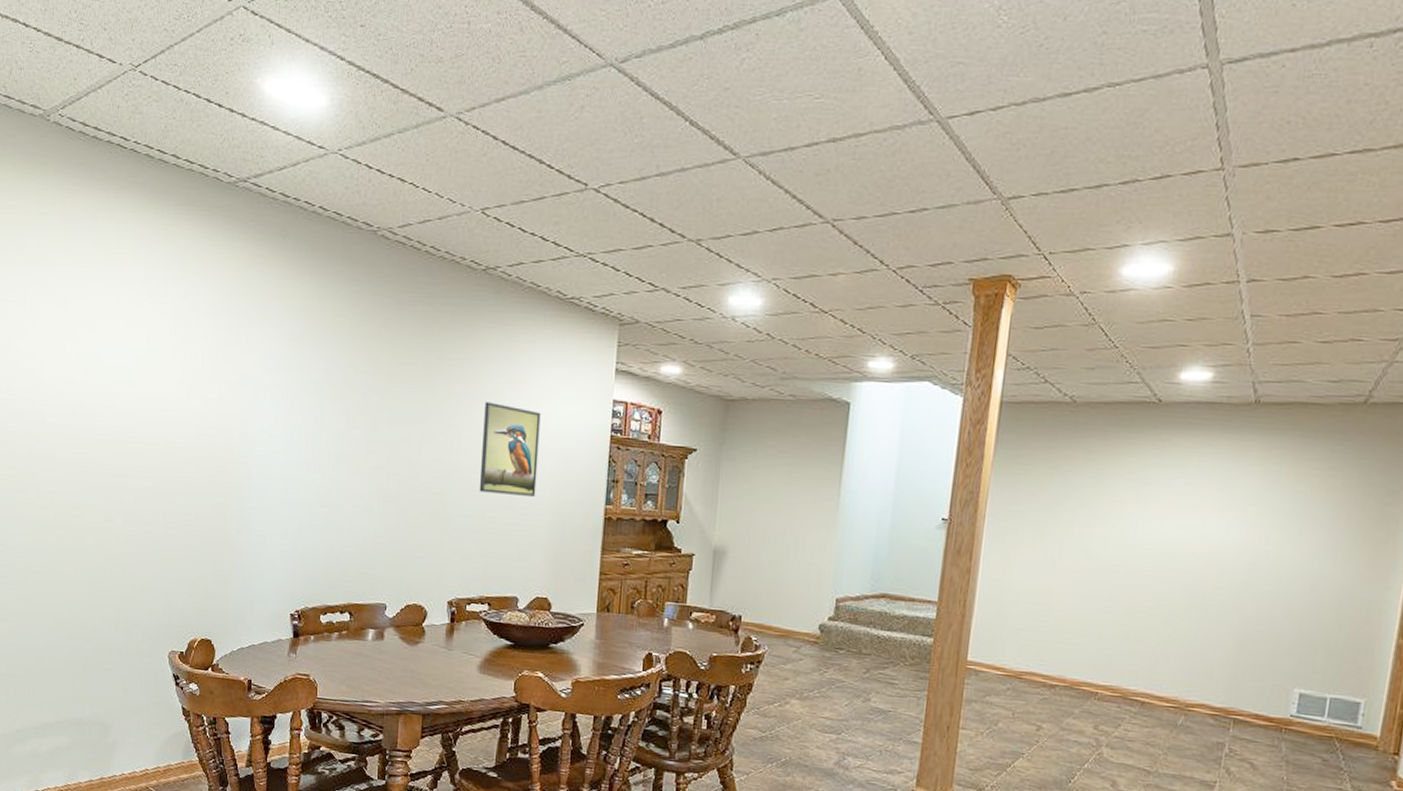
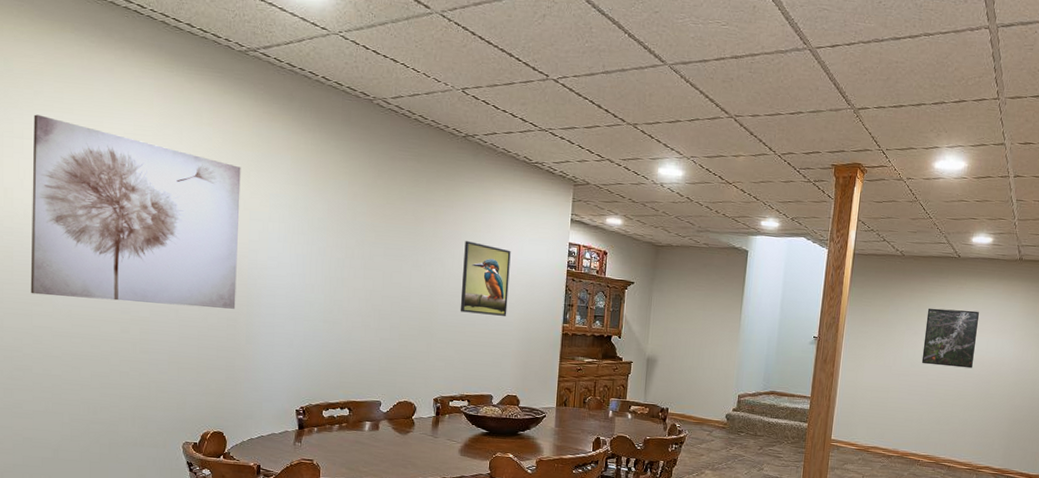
wall art: none [14,273,230,493] -> present [30,114,241,309]
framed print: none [1101,475,1191,562] -> present [921,308,979,369]

